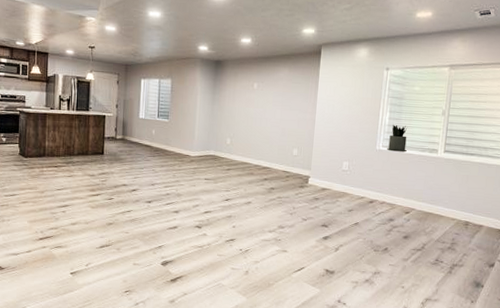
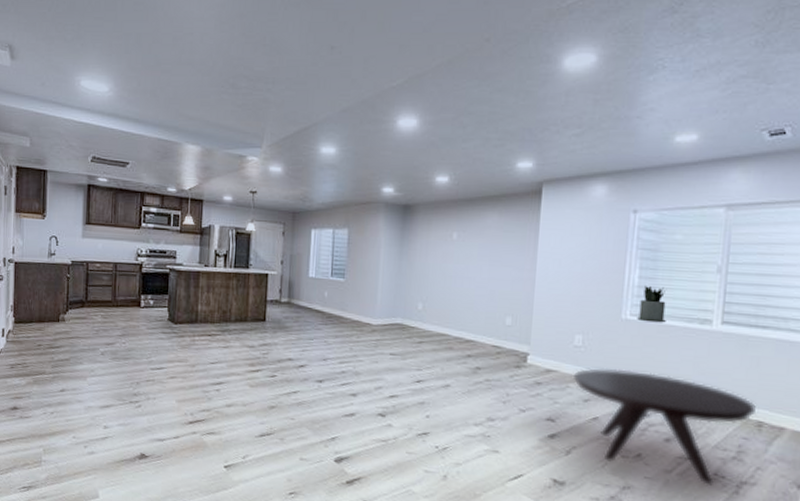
coffee table: none [341,186,465,268] -> present [572,368,756,486]

